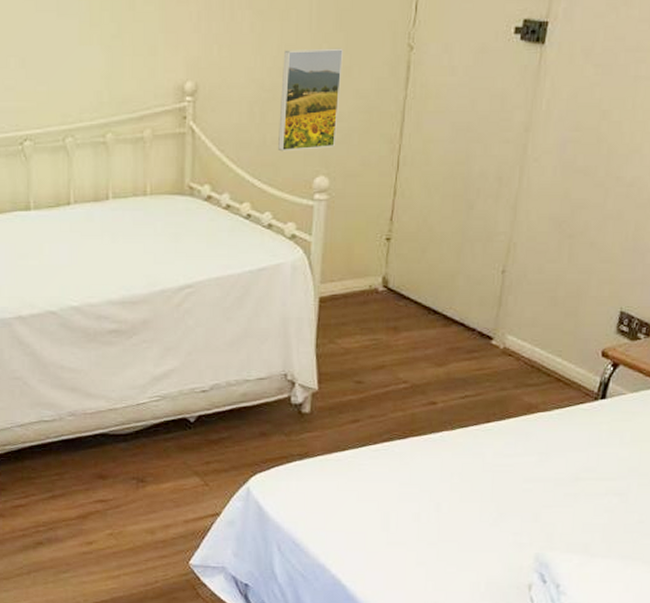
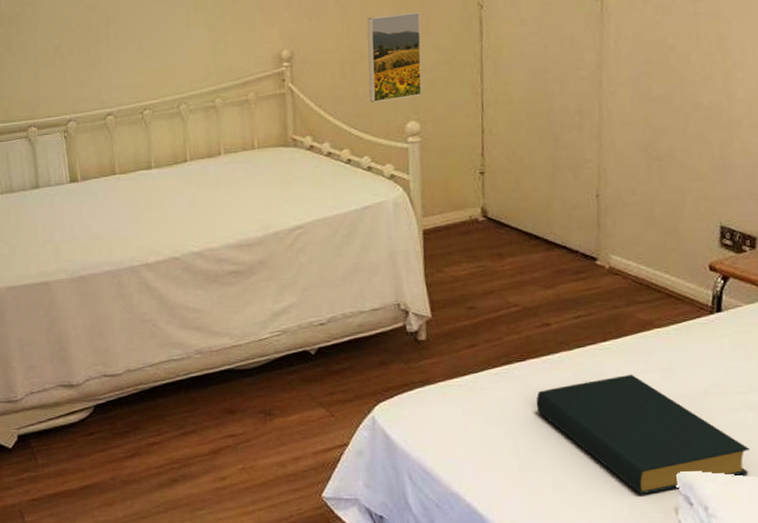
hardback book: none [411,456,609,572] -> present [536,374,751,495]

